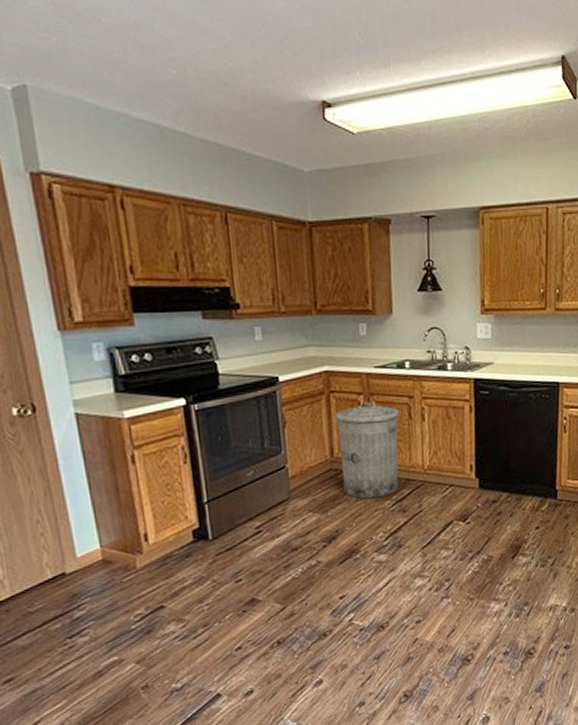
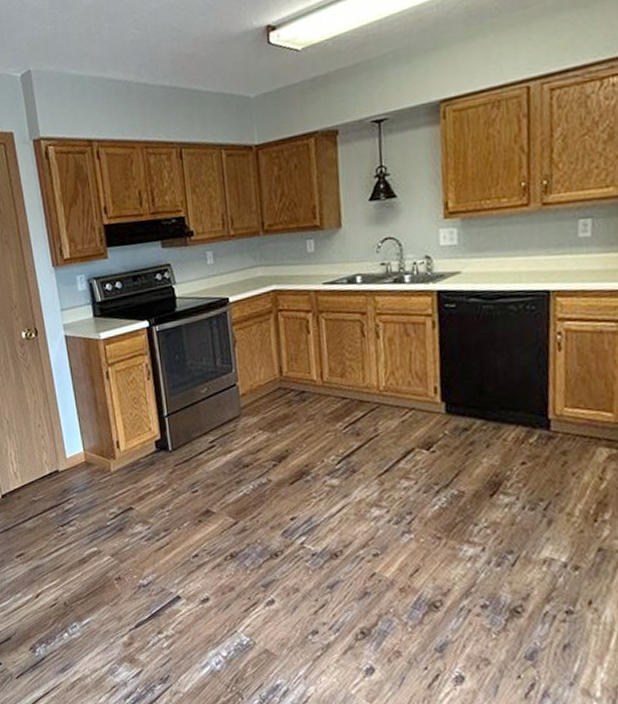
trash can: present [335,402,400,499] -> none [283,320,352,420]

